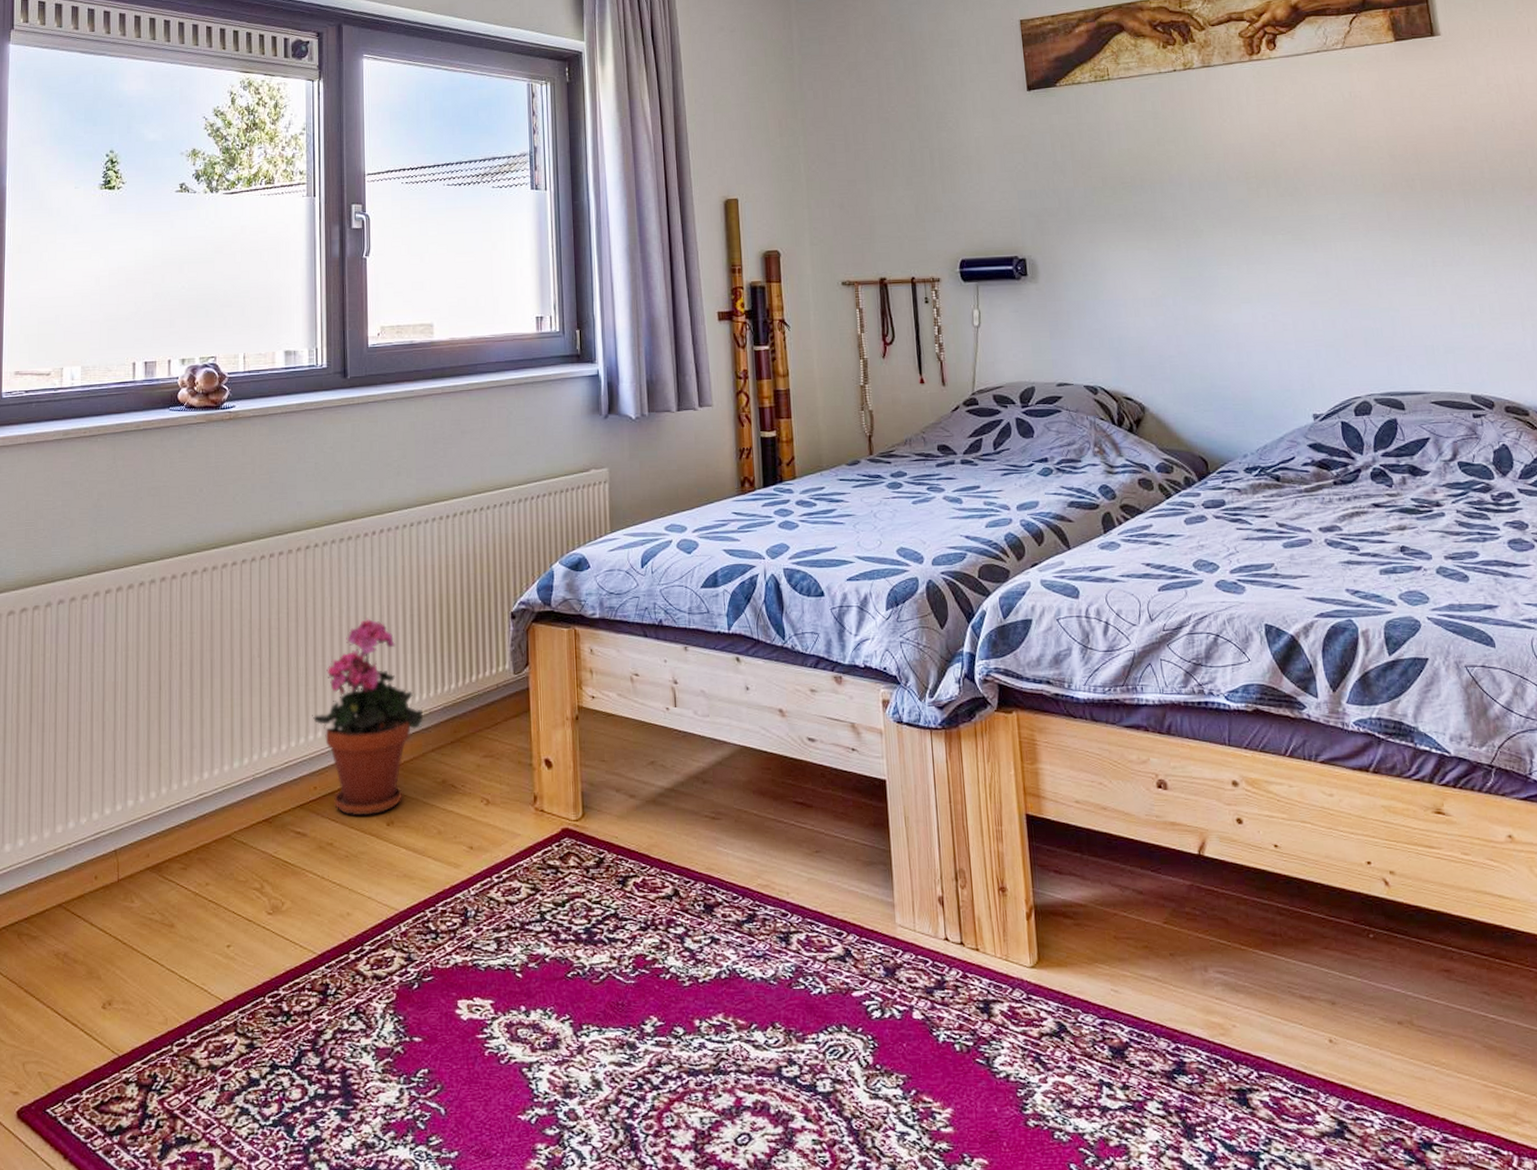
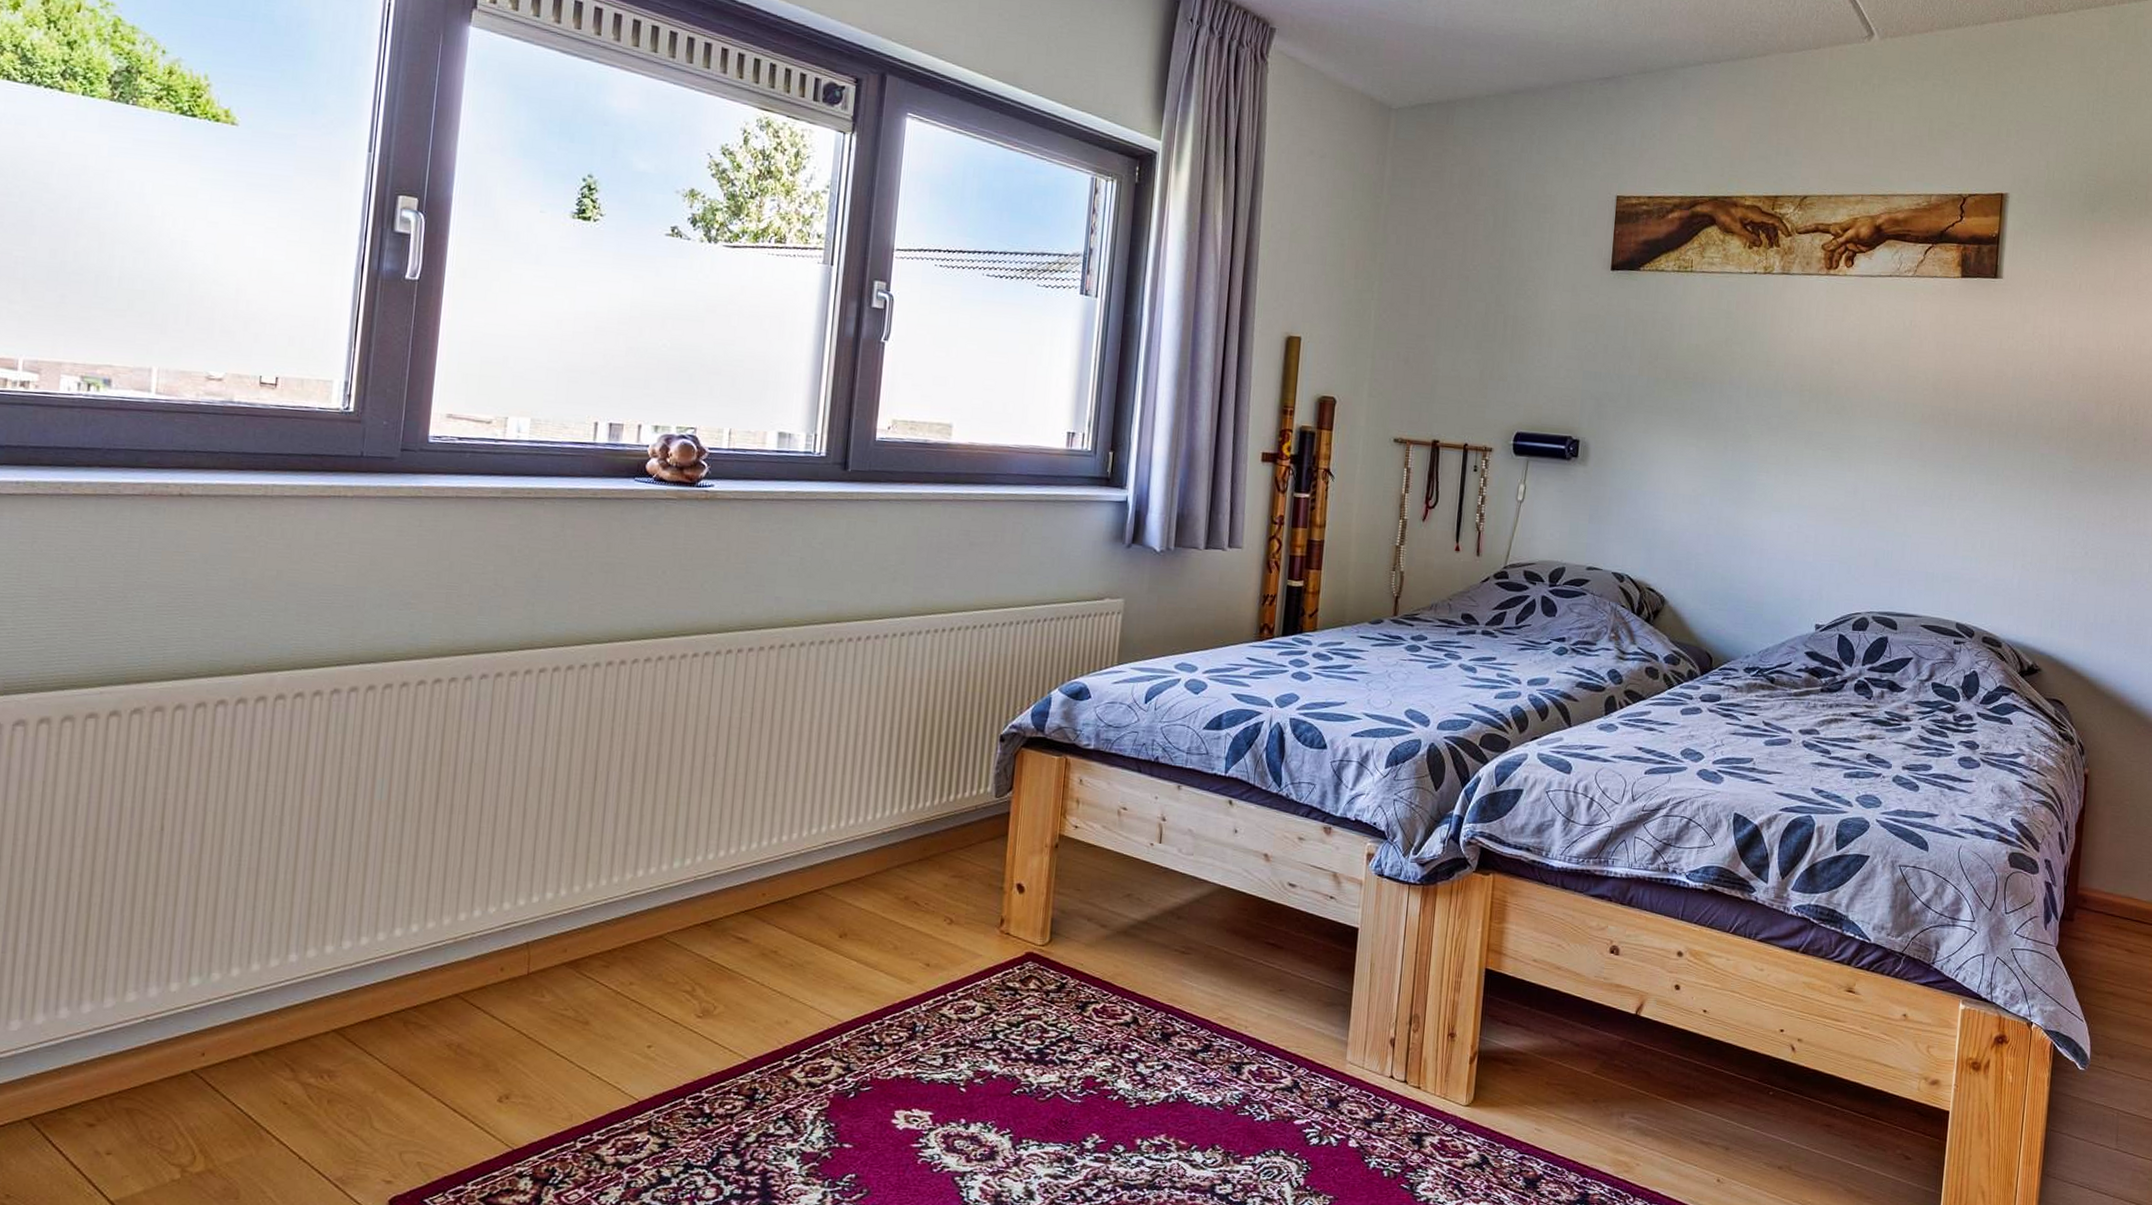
potted plant: present [312,618,423,816] -> none [768,726,892,927]

